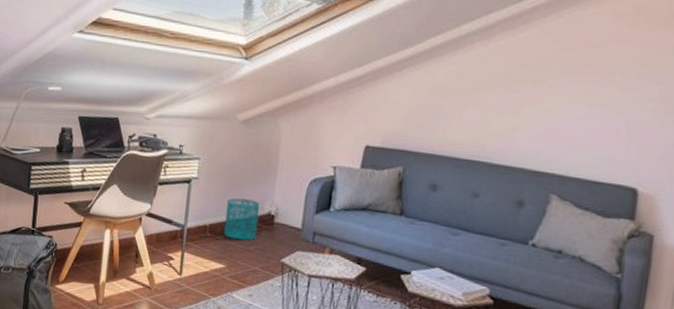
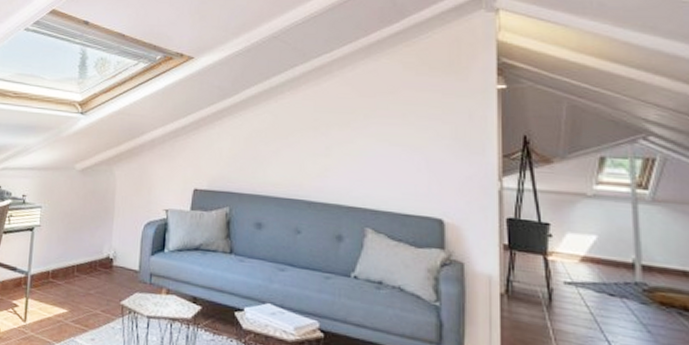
wastebasket: present [223,198,260,241] -> none [65,243,99,284]

